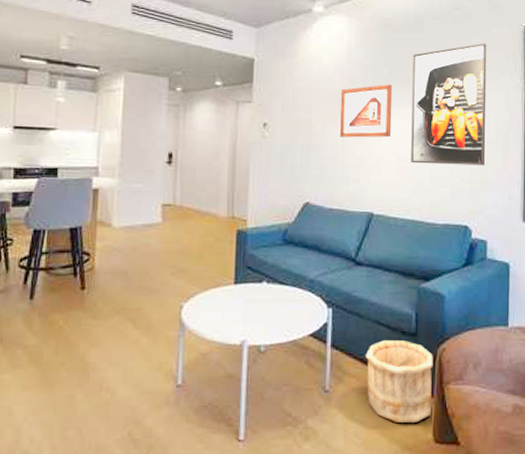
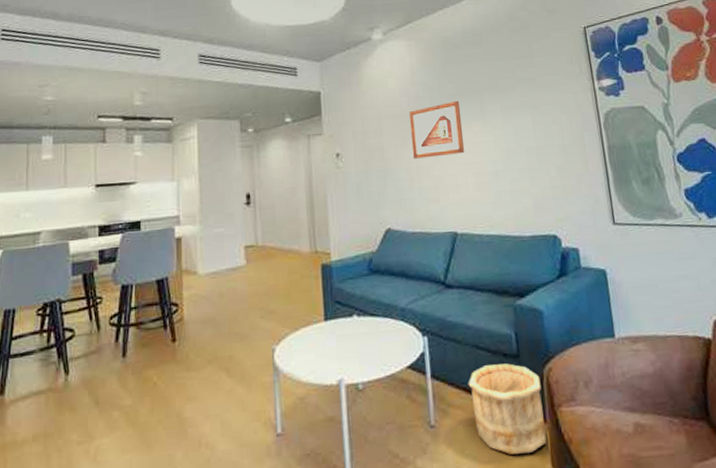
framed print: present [411,43,487,166] -> none [476,49,565,177]

